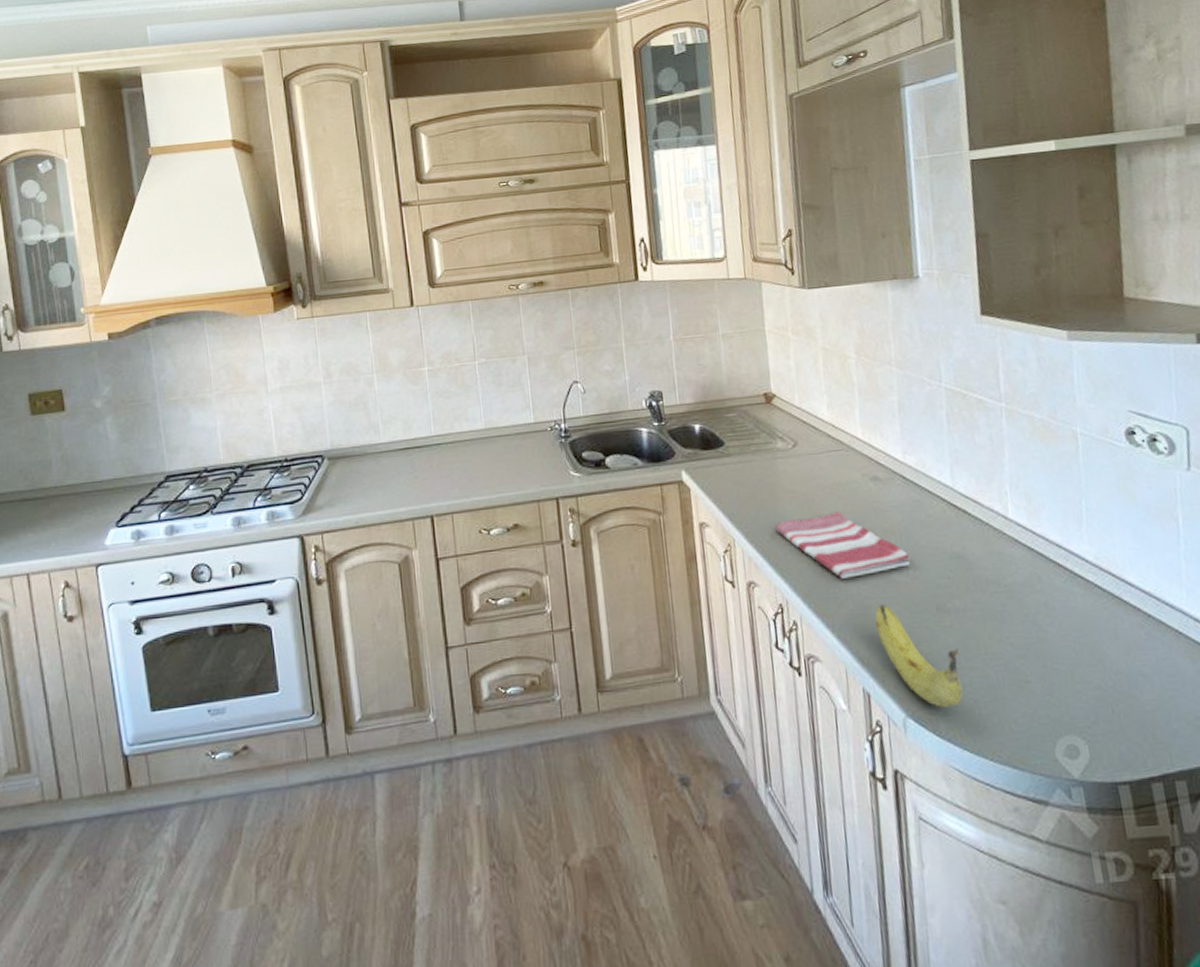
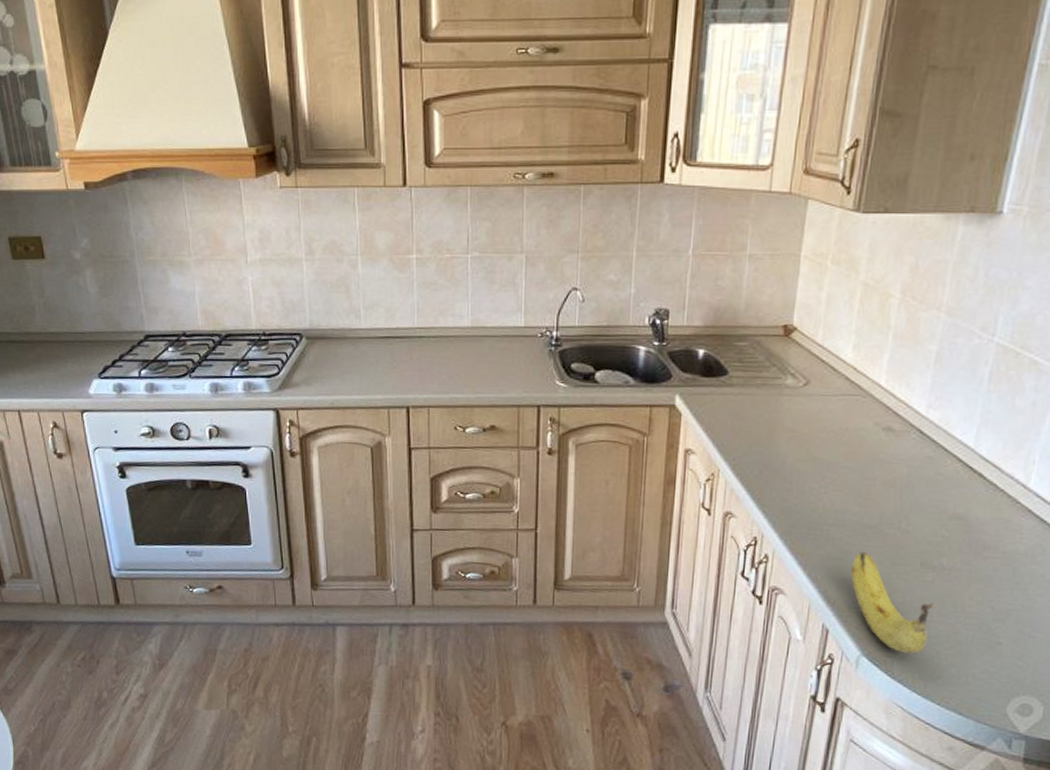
dish towel: present [775,511,911,579] -> none [765,456,906,523]

